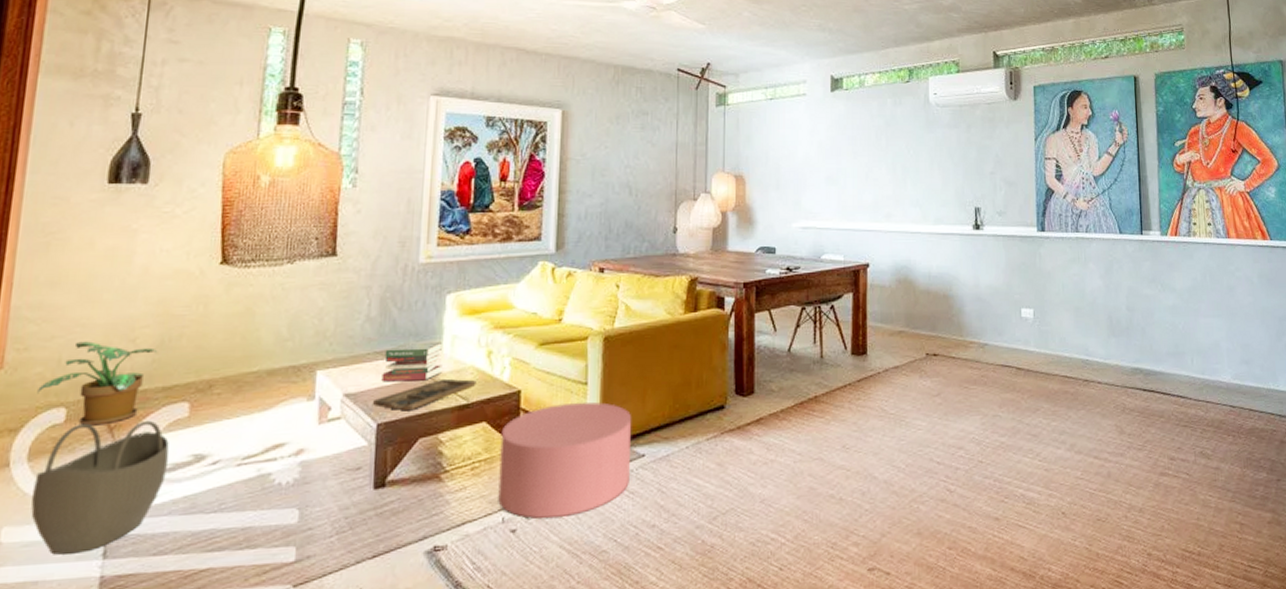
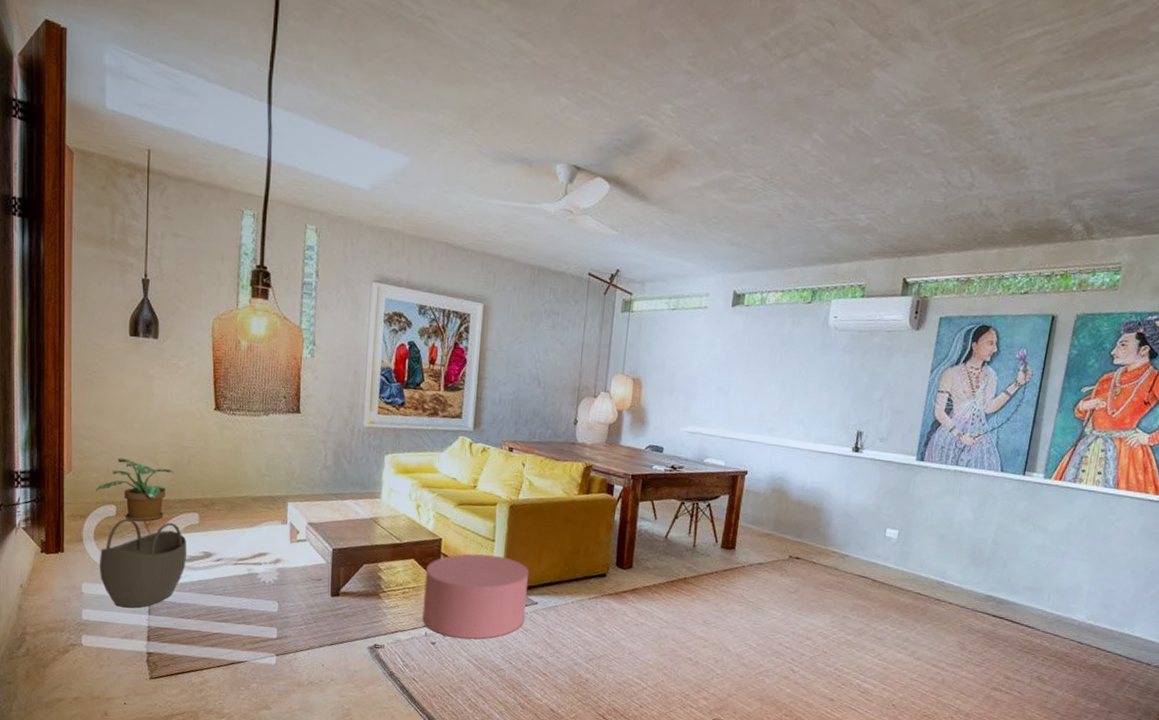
decorative tray: present [373,378,477,411] -> none [330,521,408,543]
books: present [381,343,442,382] -> none [336,490,381,521]

